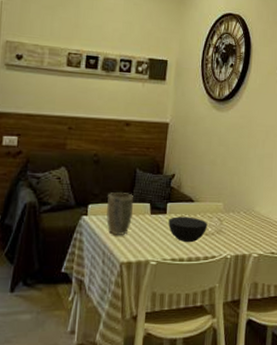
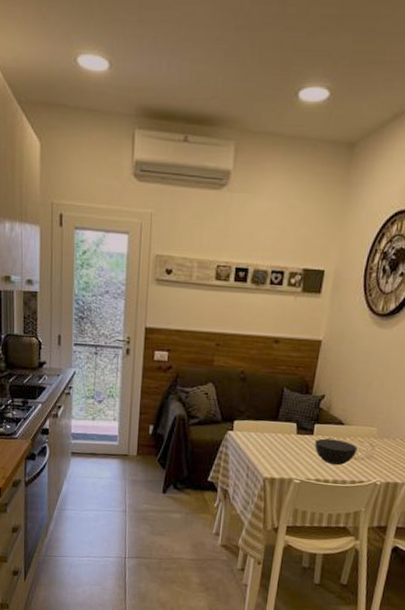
plant pot: present [106,192,134,235] -> none [251,410,280,452]

